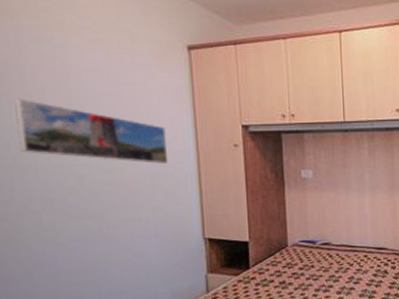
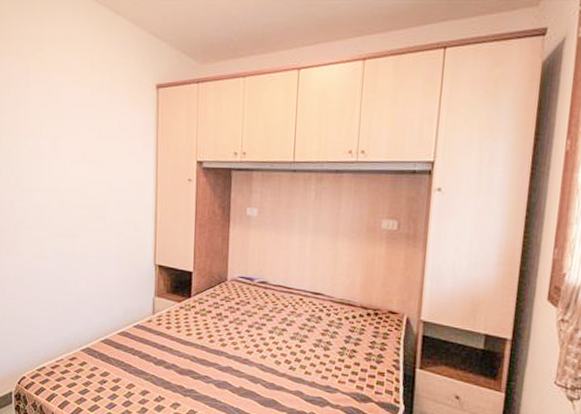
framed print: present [15,98,169,164] -> none [21,130,132,193]

